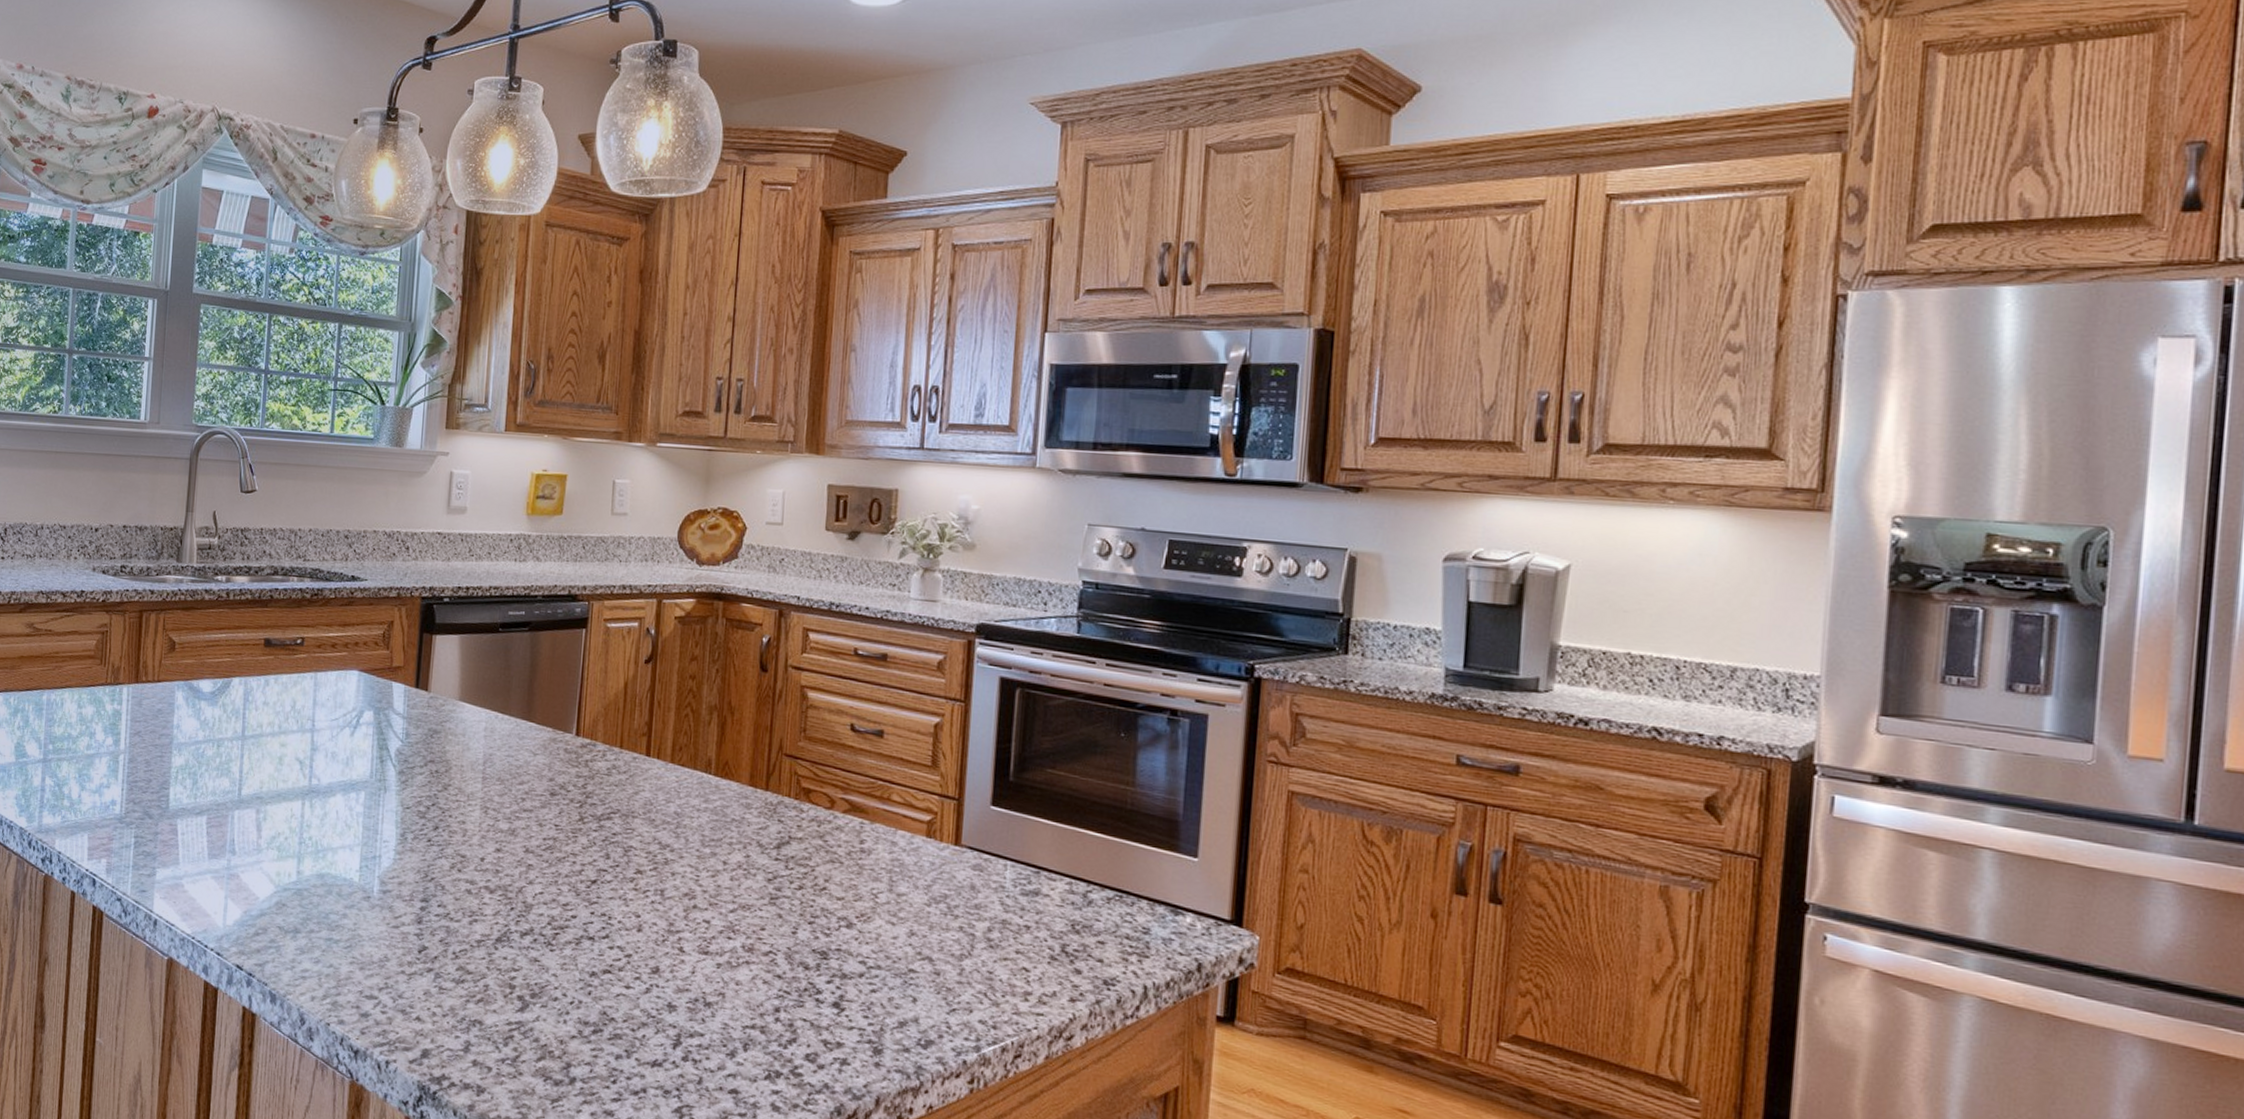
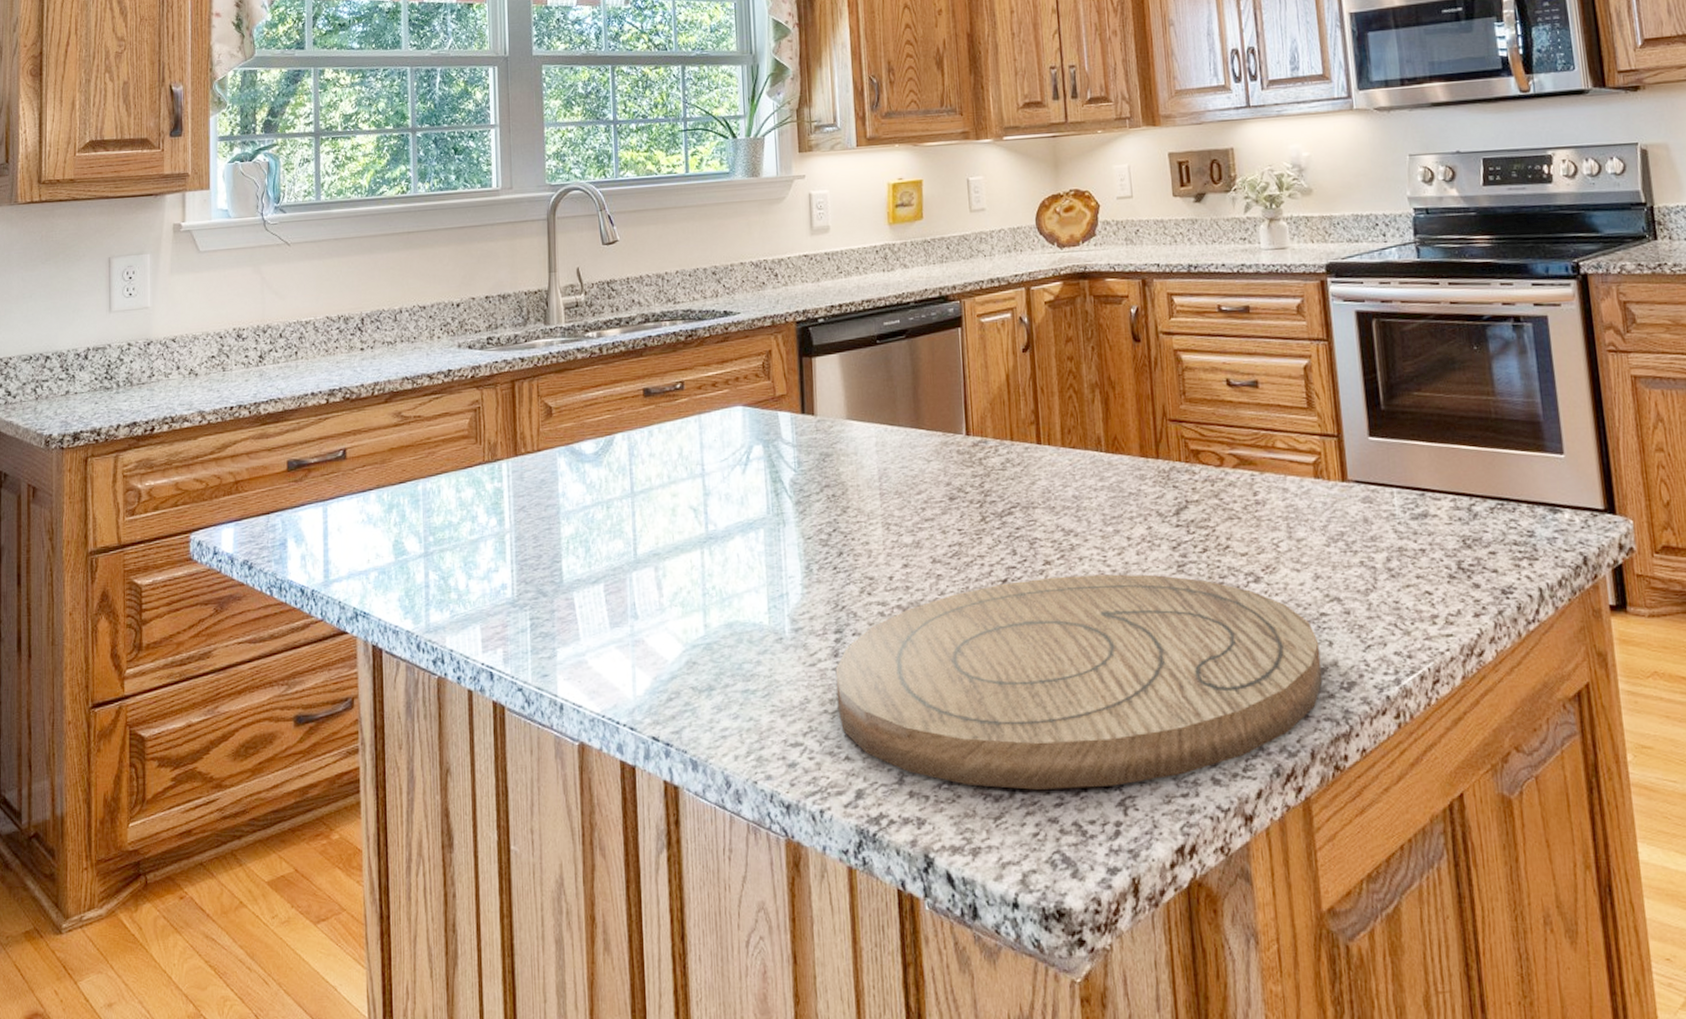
cutting board: none [414,883,903,1096] -> present [835,574,1323,790]

